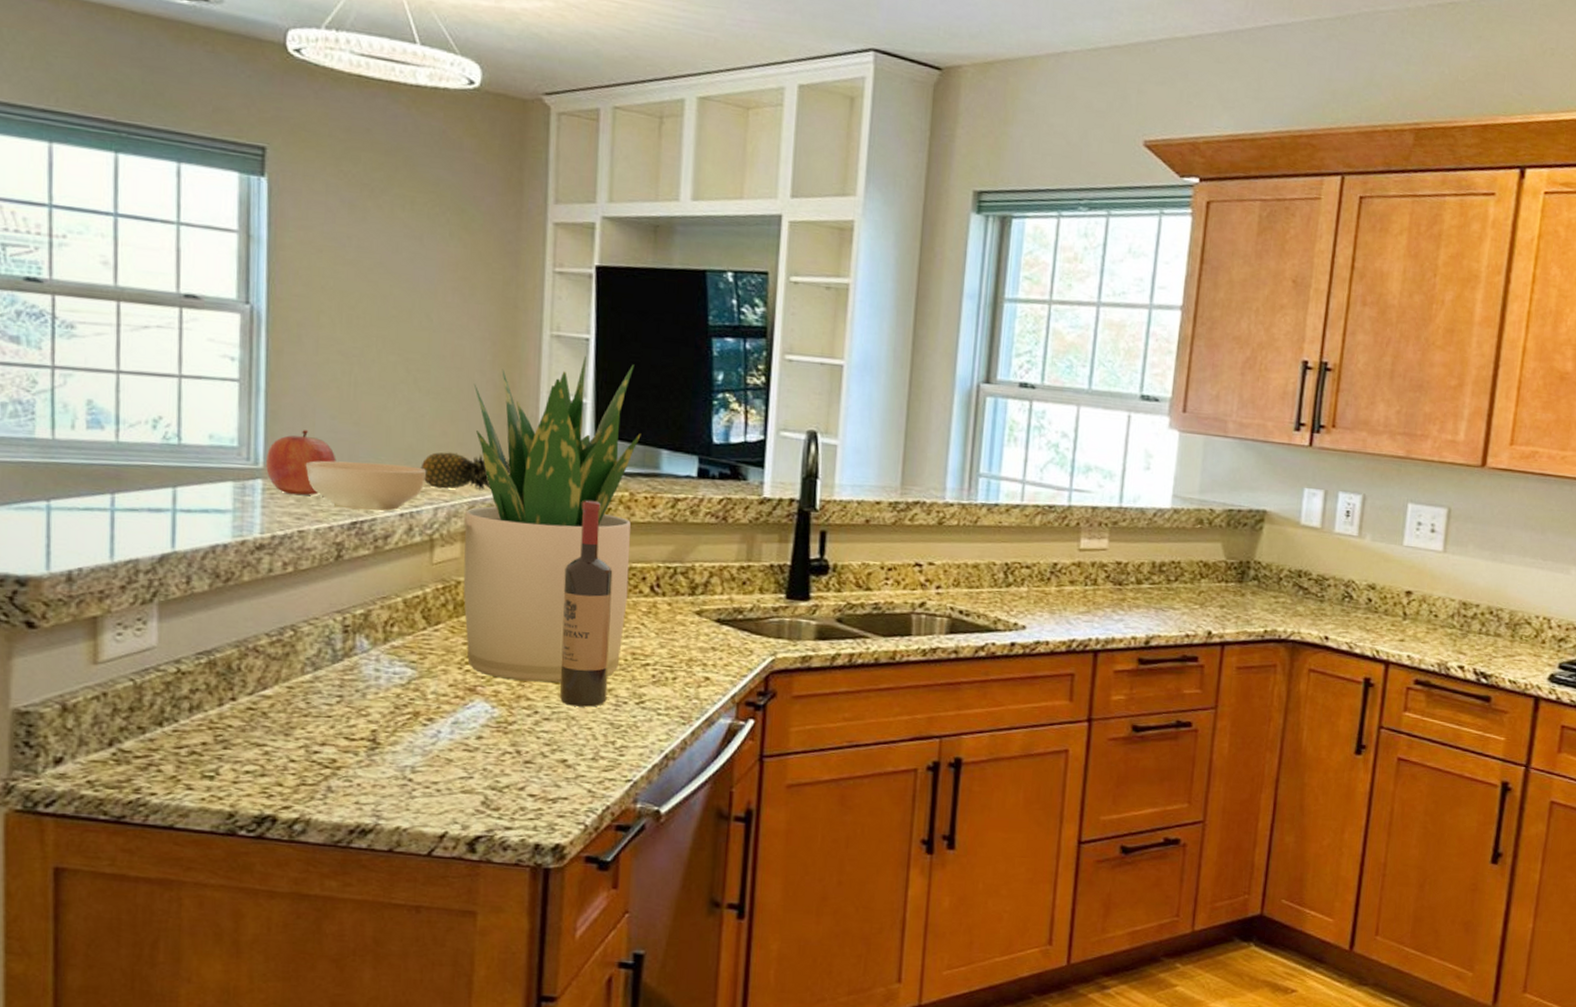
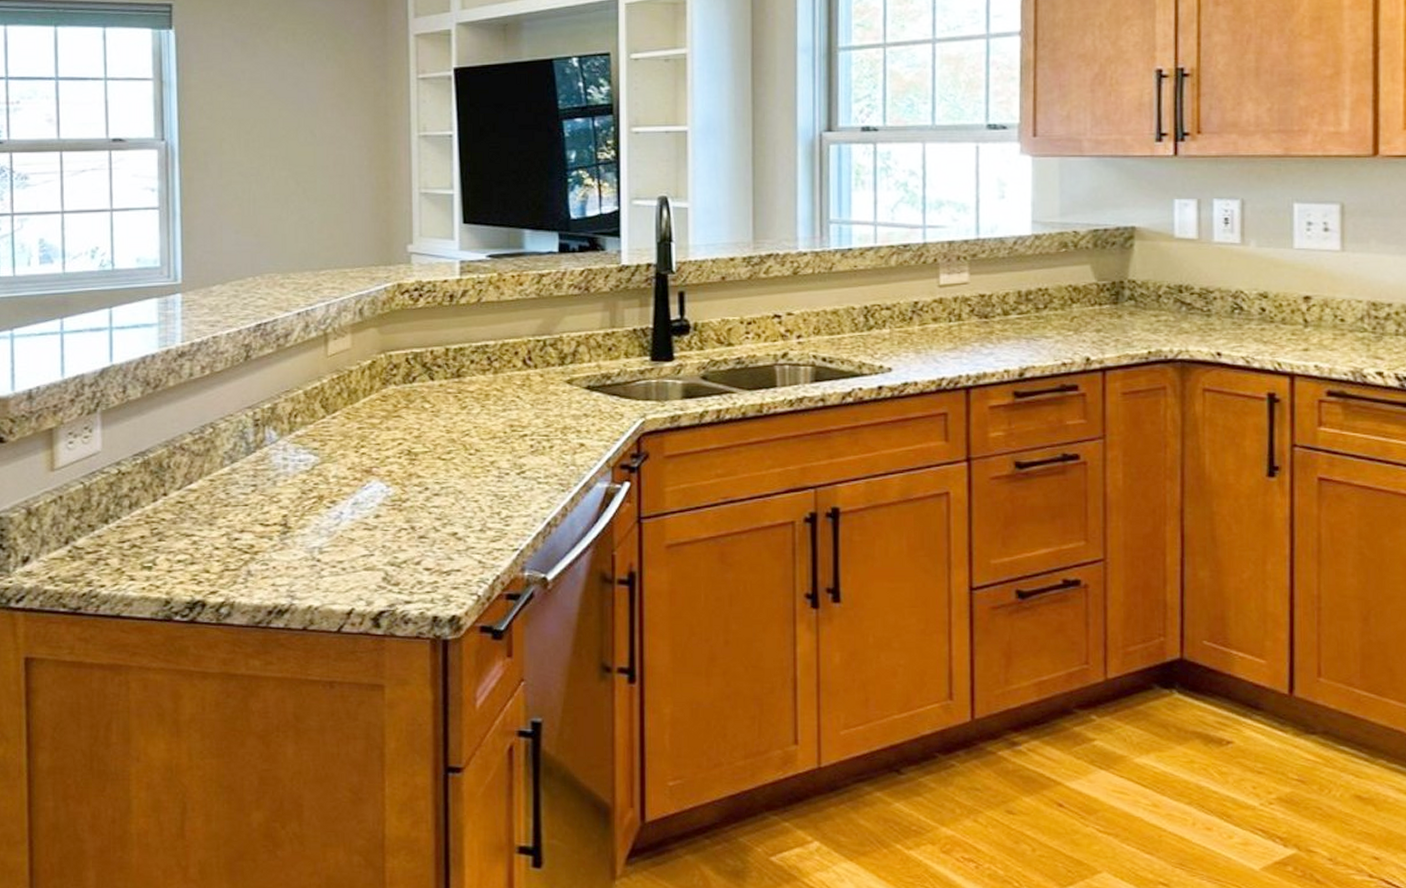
fruit: present [266,430,336,496] -> none [184,246,241,305]
bowl: present [305,460,427,511] -> none [216,269,319,313]
fruit: present [420,452,511,491] -> none [313,250,391,287]
planter: present [463,356,641,683] -> none [353,151,505,459]
wine bottle: present [559,500,613,707] -> none [444,283,490,480]

